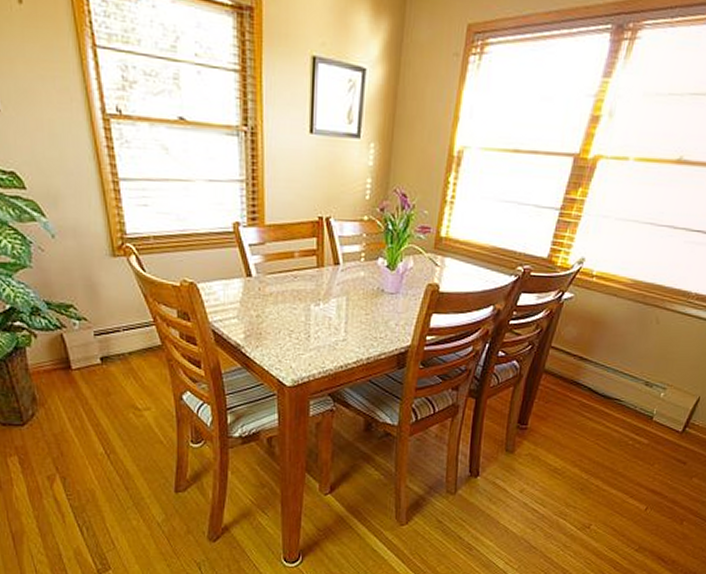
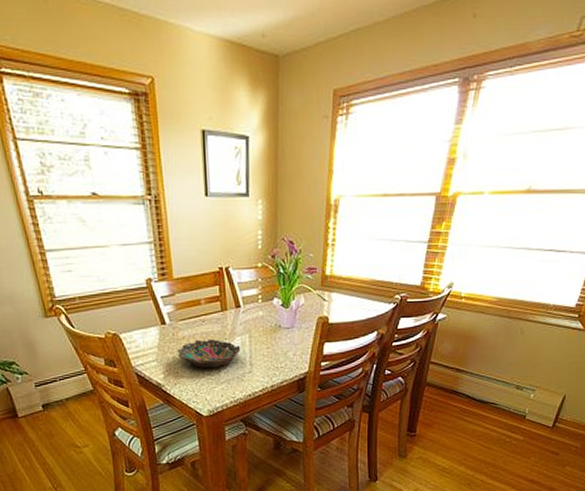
bowl: none [262,297,336,332] -> present [177,339,241,369]

